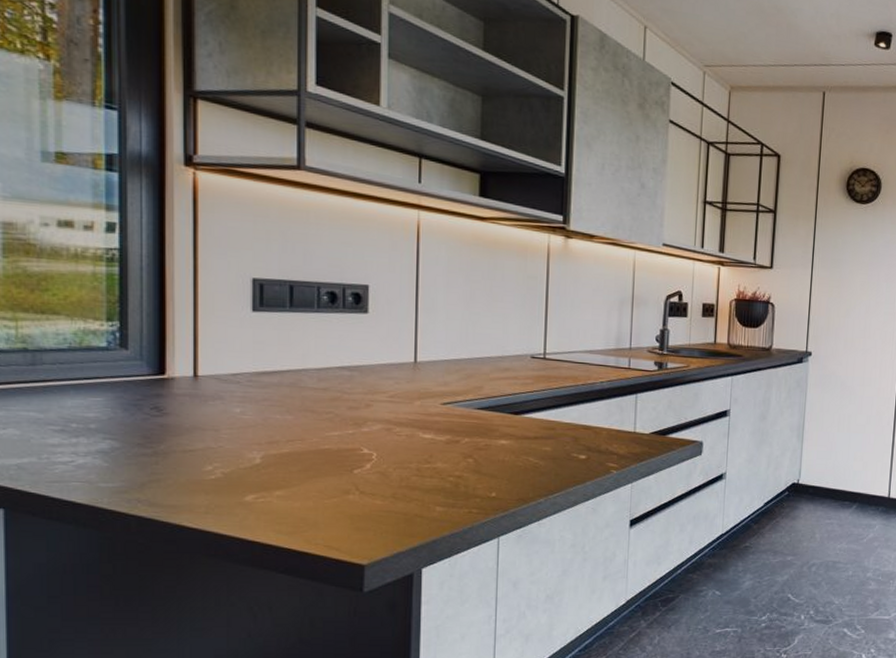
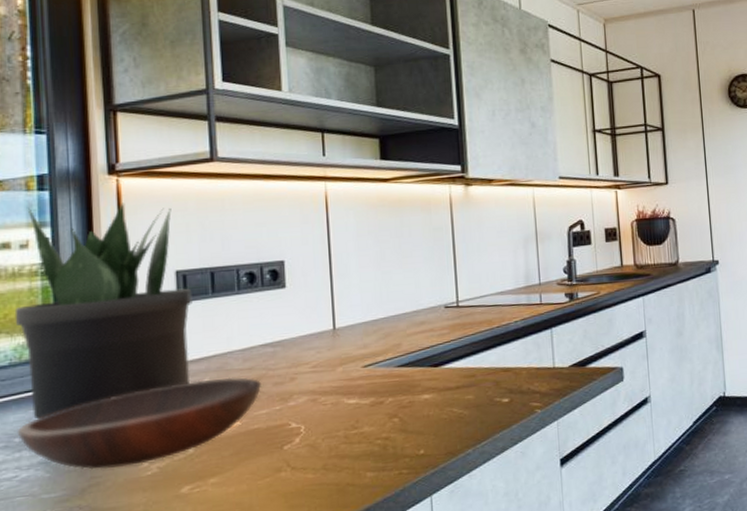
wooden bowl: none [74,393,335,467] -> present [17,377,261,470]
planter: none [76,187,268,408] -> present [14,202,192,420]

